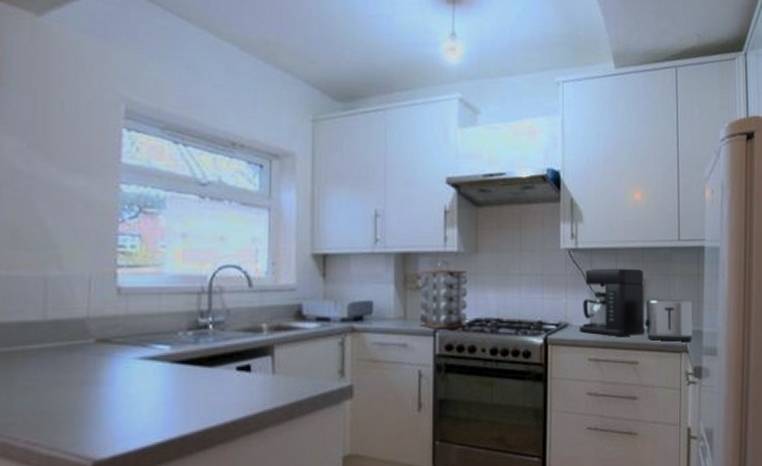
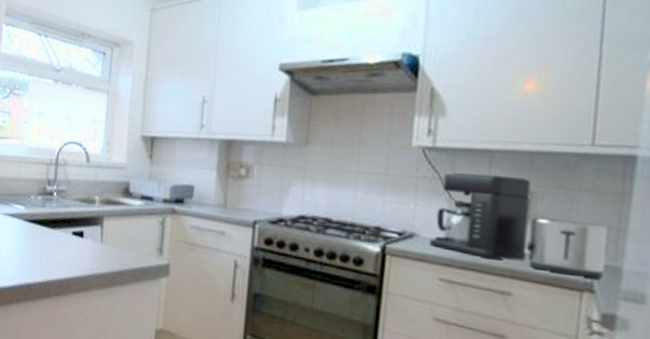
spice rack: present [420,260,468,329] -> none [240,150,296,224]

